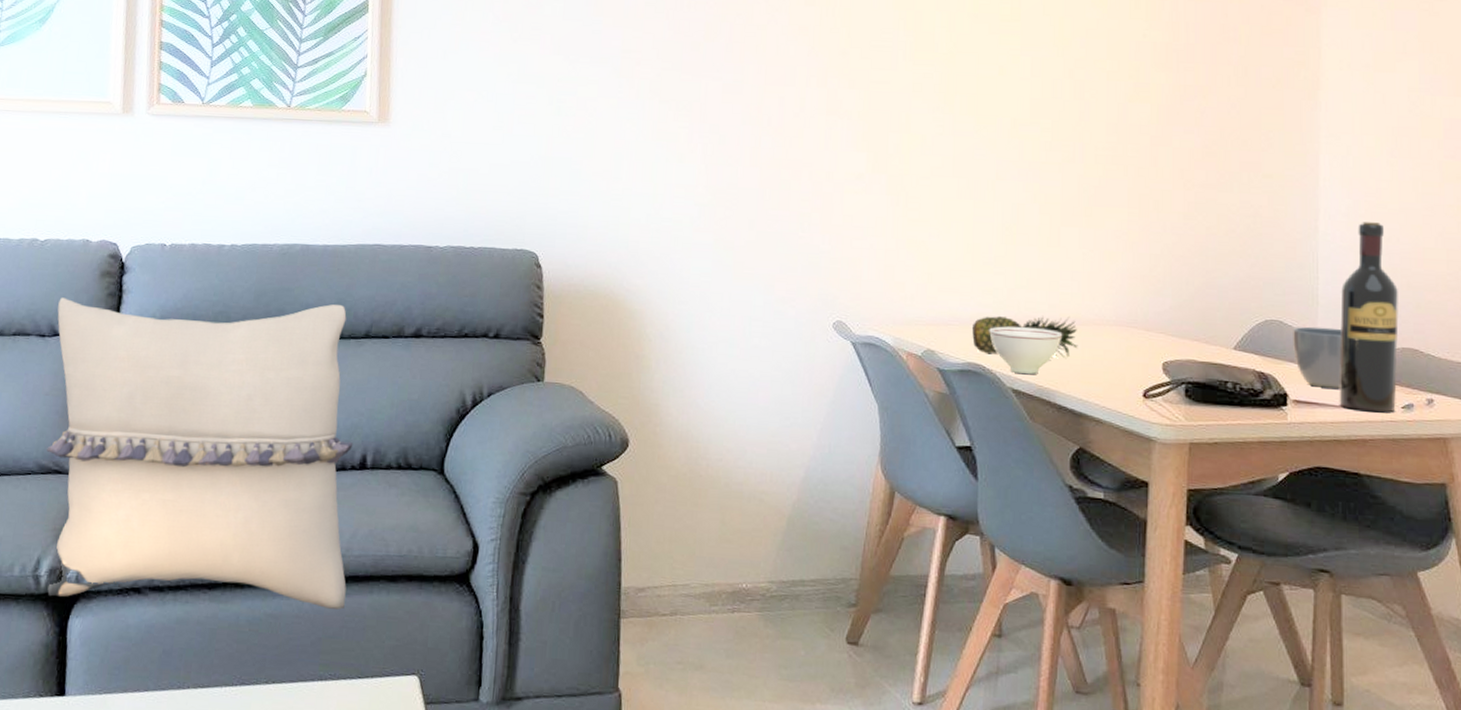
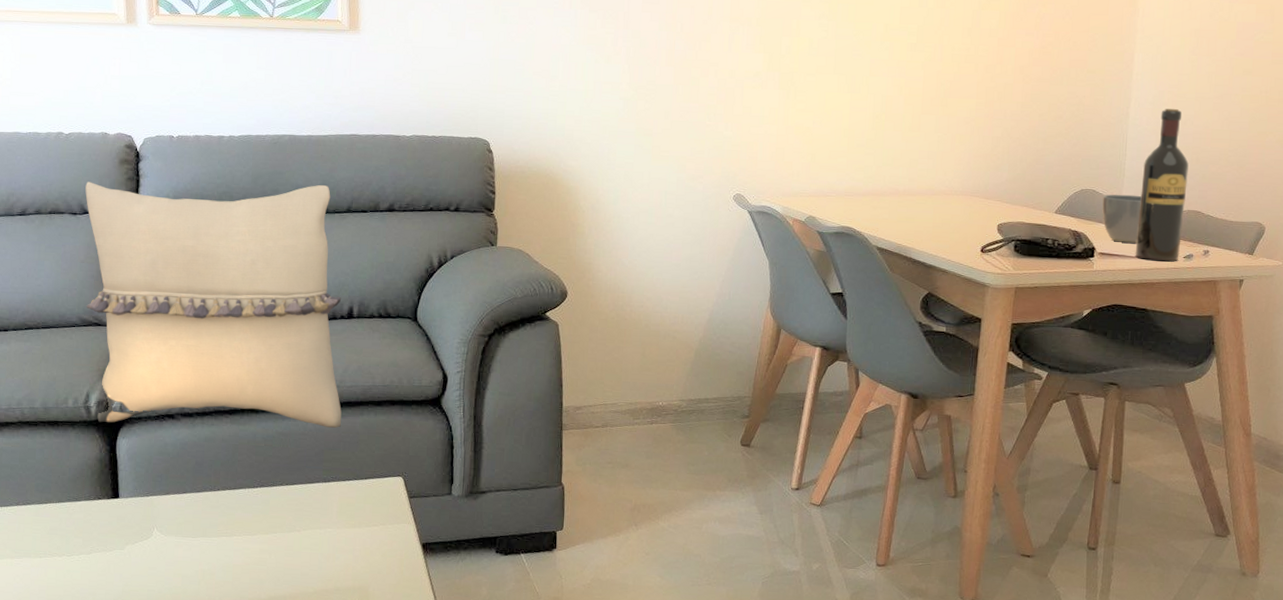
fruit: present [972,315,1078,358] -> none [846,187,931,222]
bowl: present [989,326,1063,375] -> none [860,197,919,236]

